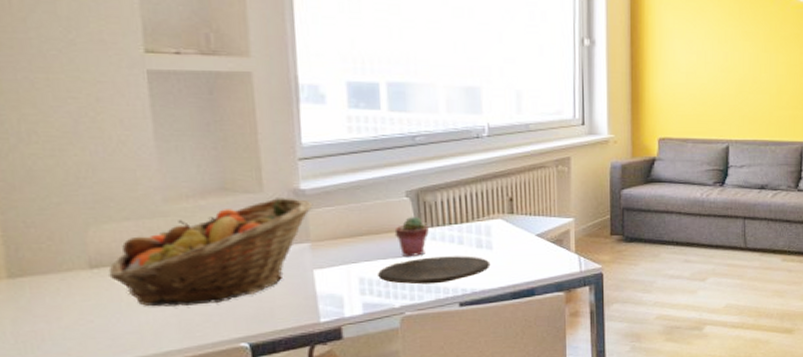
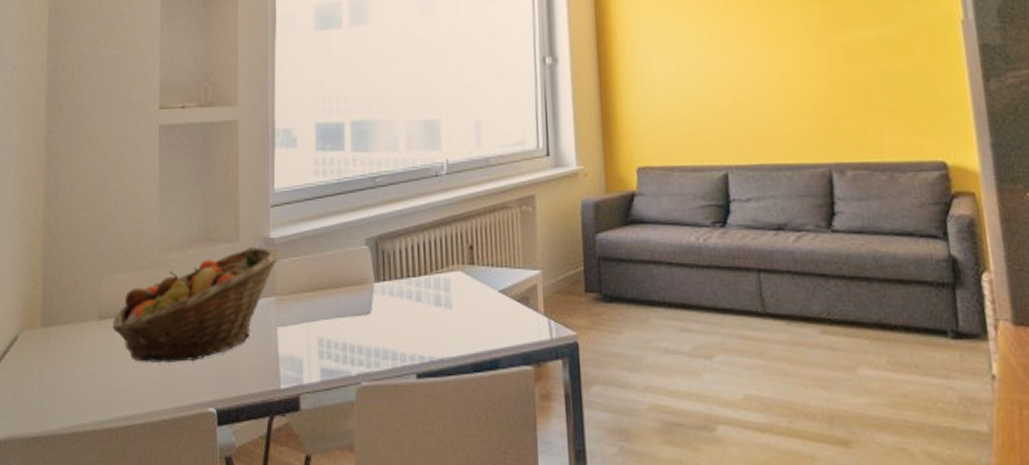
plate: present [378,256,491,285] -> none [336,315,450,349]
potted succulent: present [394,216,429,256] -> none [353,267,387,314]

